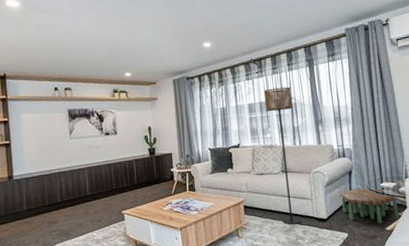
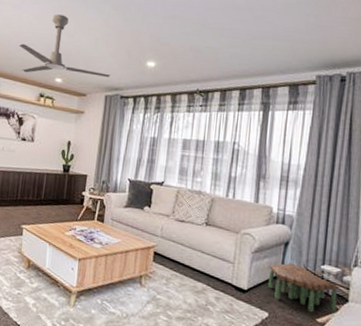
ceiling fan: none [84,15,174,74] -> present [19,14,111,78]
floor lamp: present [263,86,301,225] -> none [194,127,236,288]

